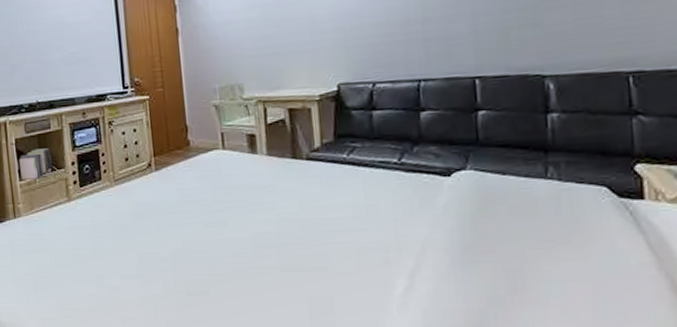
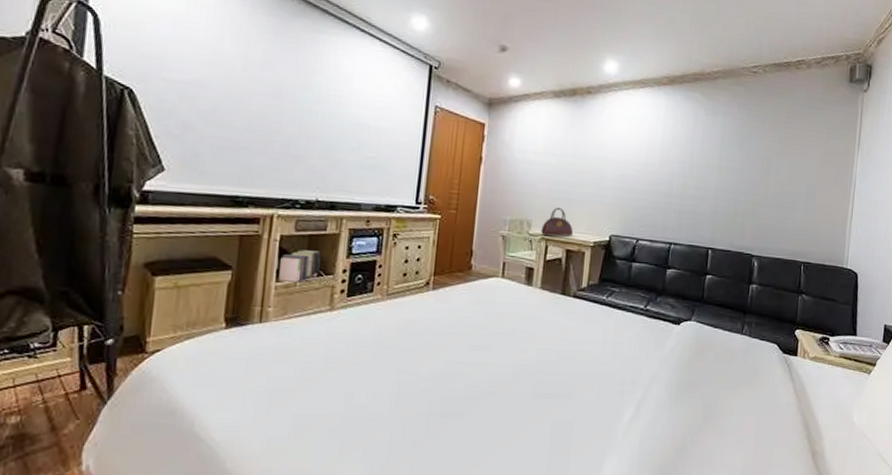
handbag: none [255,63,294,98] -> present [541,207,574,237]

